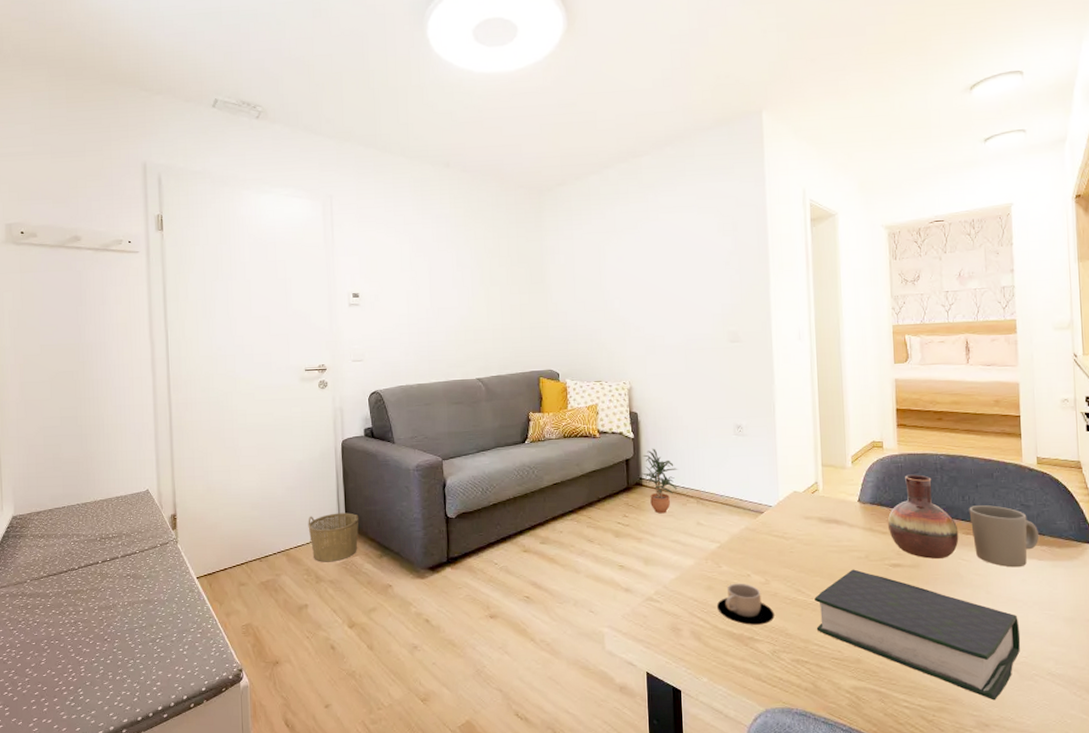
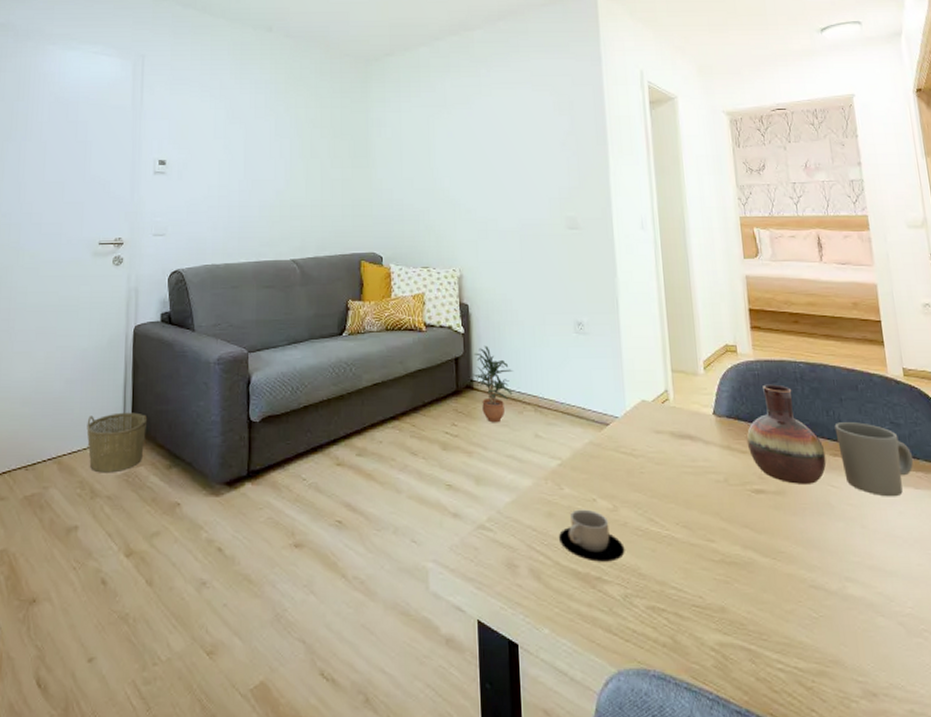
book: present [815,569,1021,701] -> none [670,495,905,663]

